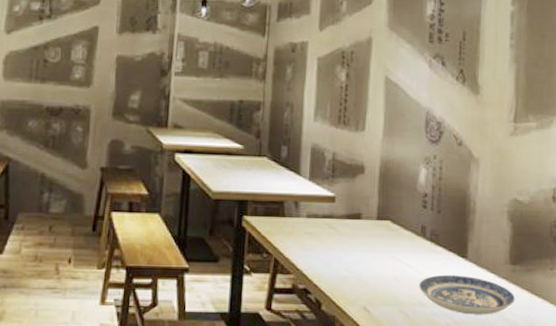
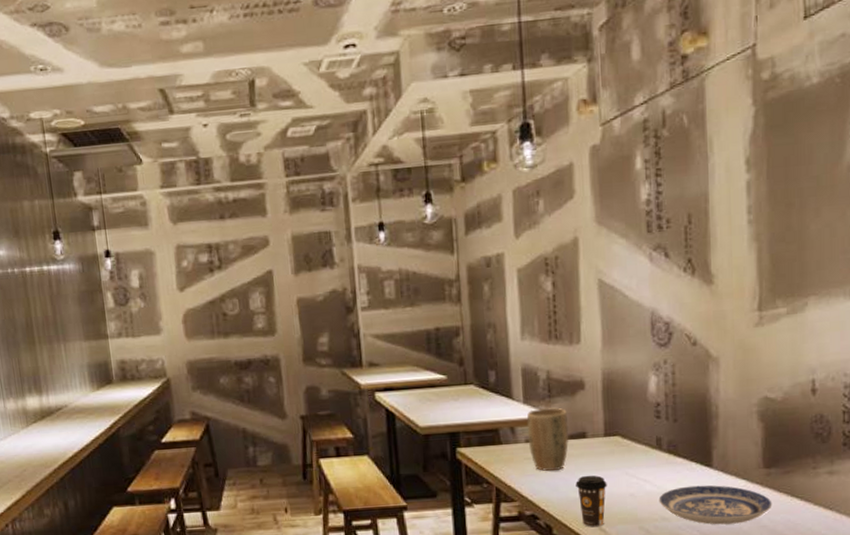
plant pot: none [309,187,347,248] -> present [526,407,569,472]
coffee cup: none [347,255,375,307] -> present [575,475,607,528]

